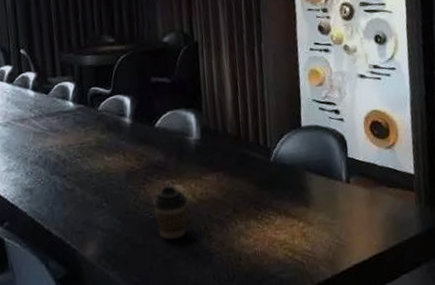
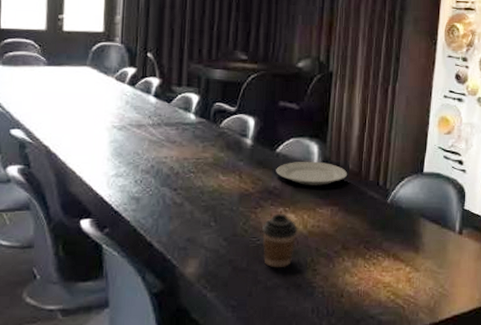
plate: none [157,130,228,155] -> present [276,161,348,186]

